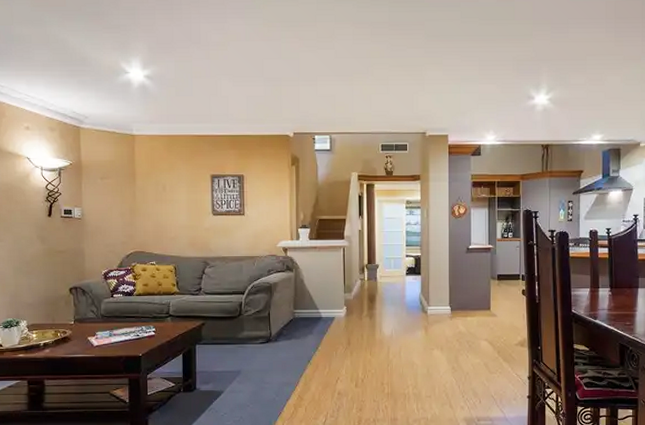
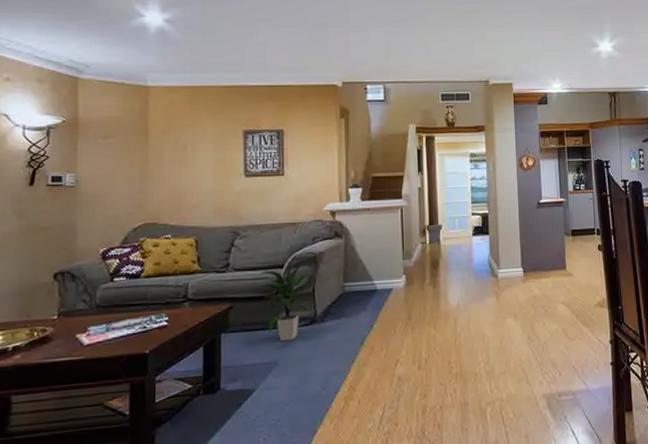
indoor plant: none [223,289,273,354] -> present [256,261,319,341]

